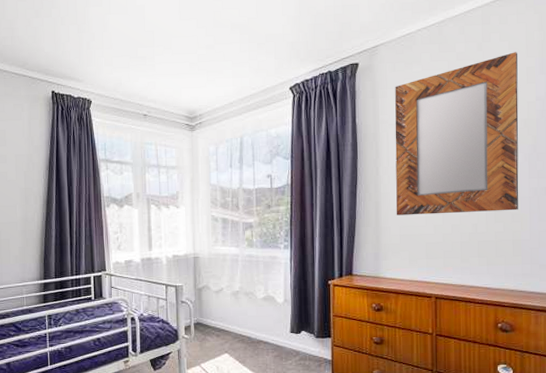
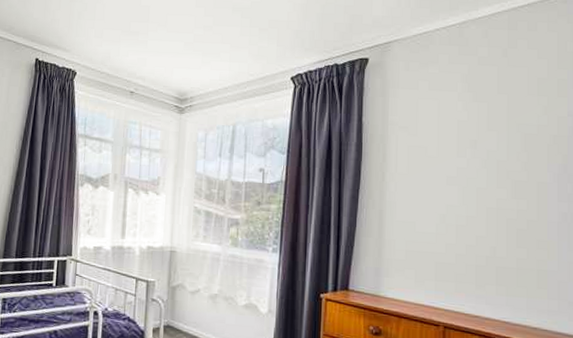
home mirror: present [395,52,519,215] -> none [402,61,547,237]

